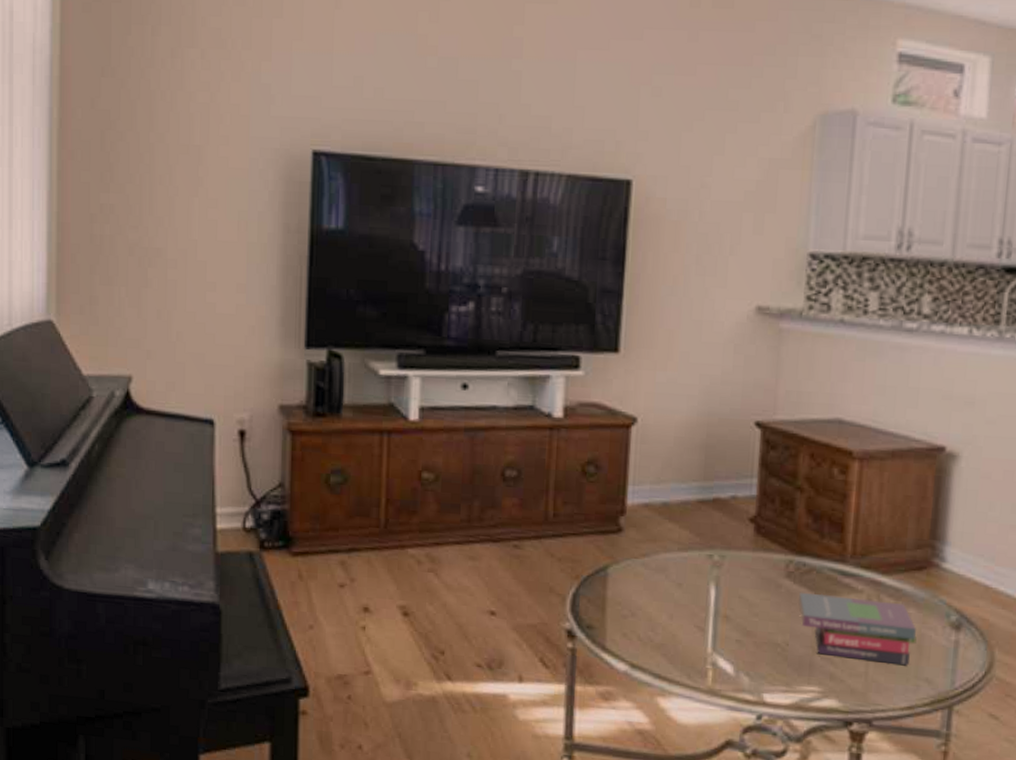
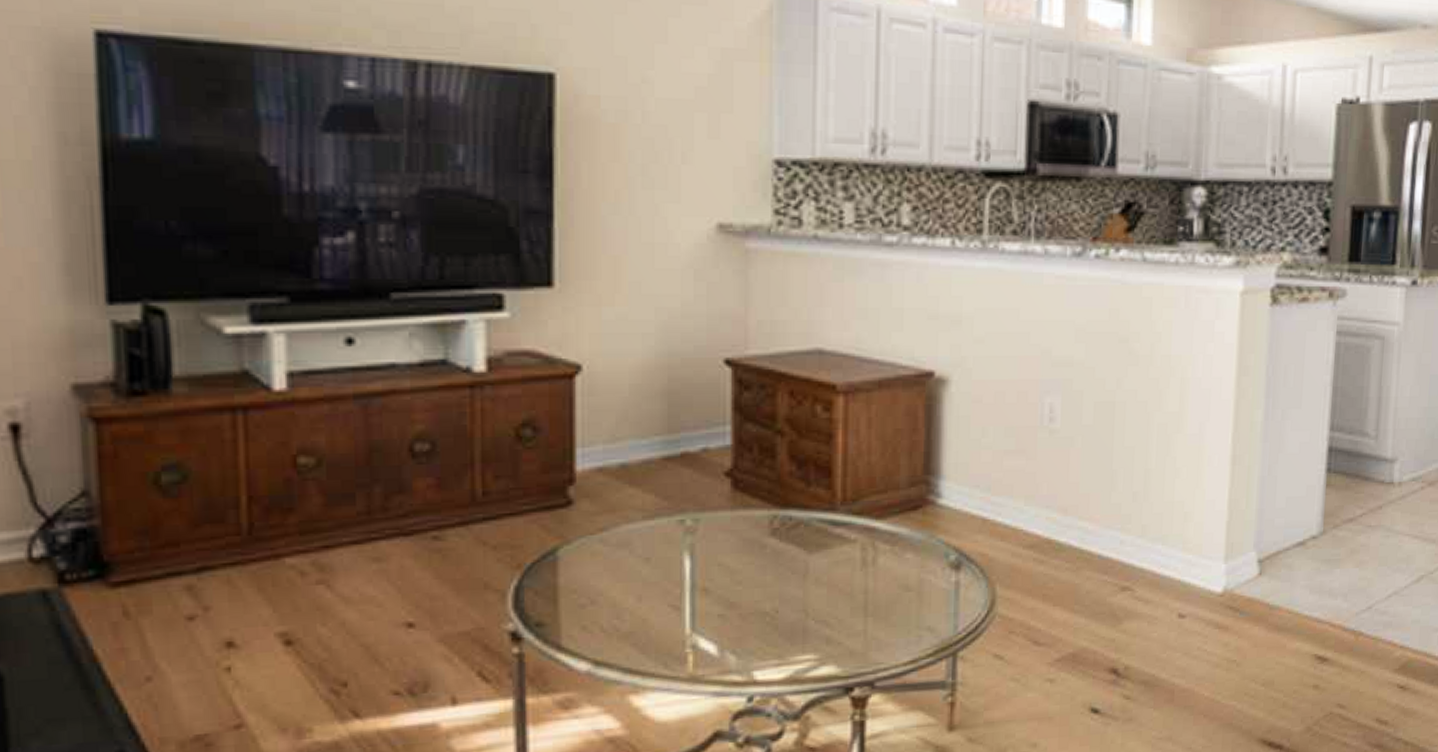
books: present [798,592,917,666] -> none [787,548,916,618]

